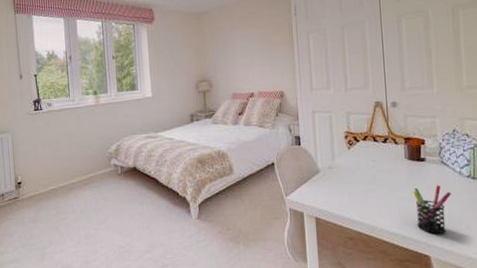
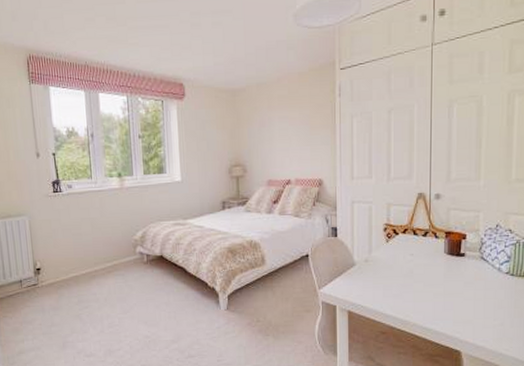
pen holder: present [413,185,451,234] -> none [450,281,488,330]

